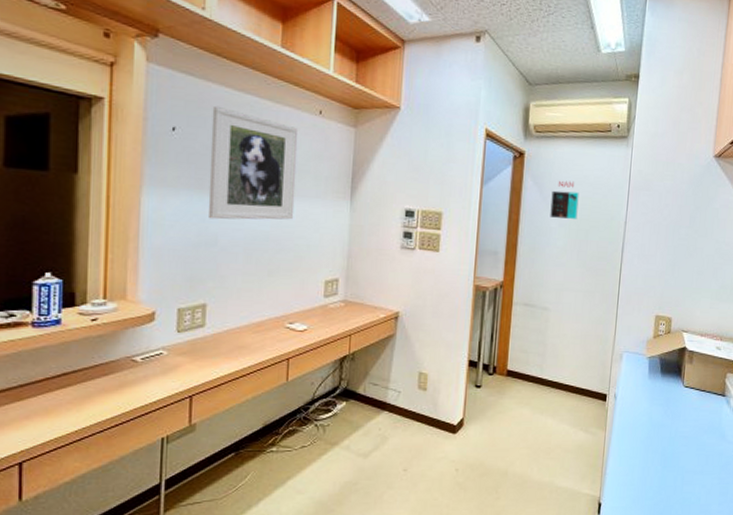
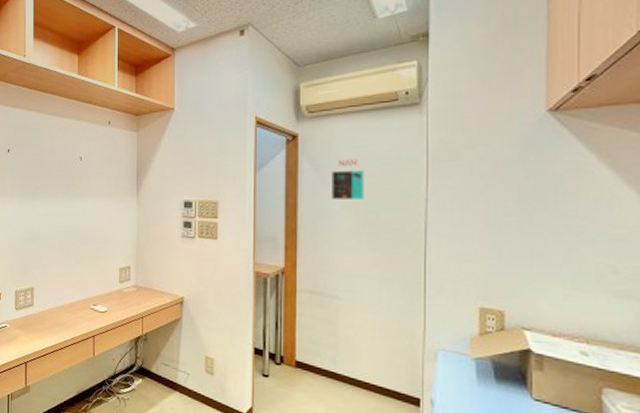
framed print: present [208,106,299,220] -> none [32,129,93,219]

